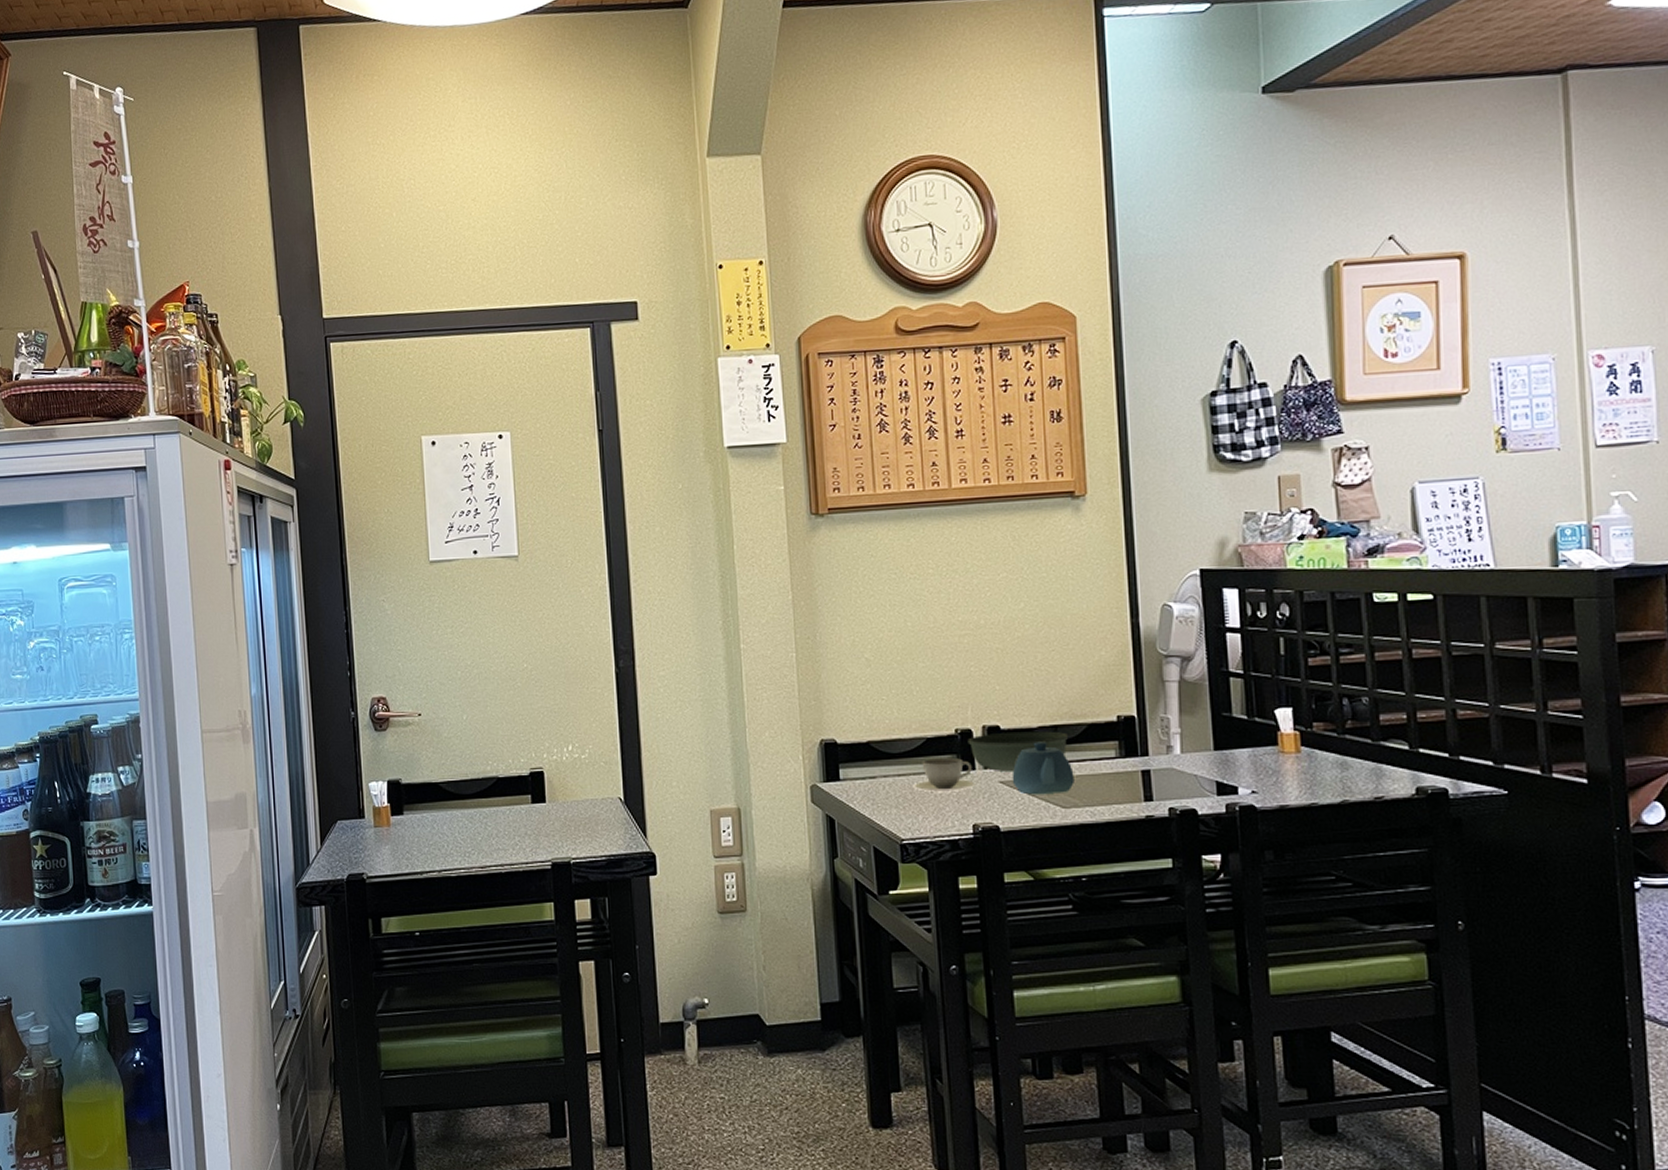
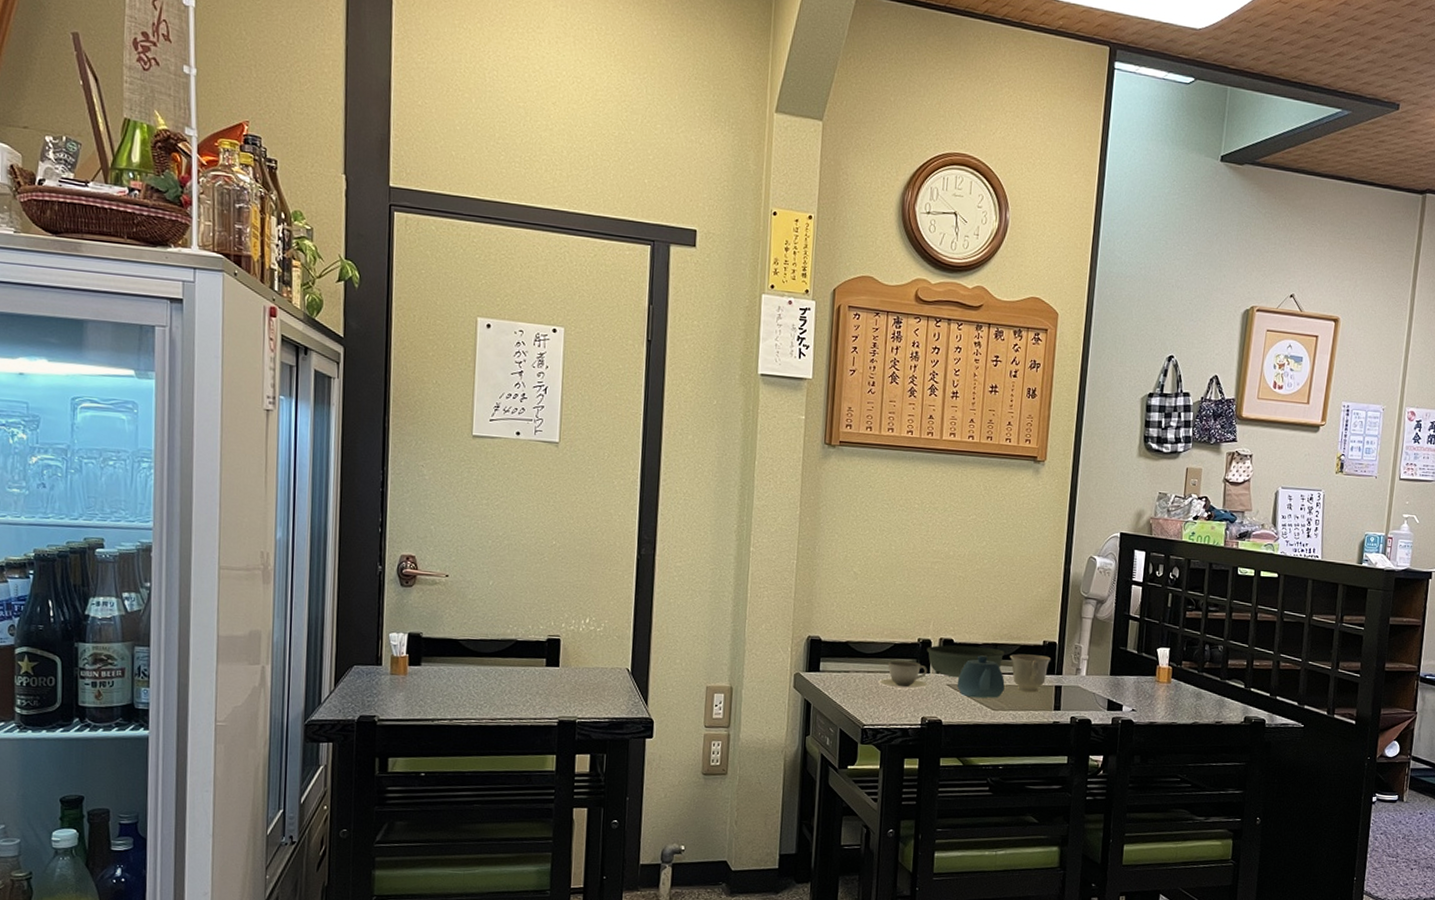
teacup: none [1076,734,1131,782] -> present [1010,653,1051,693]

